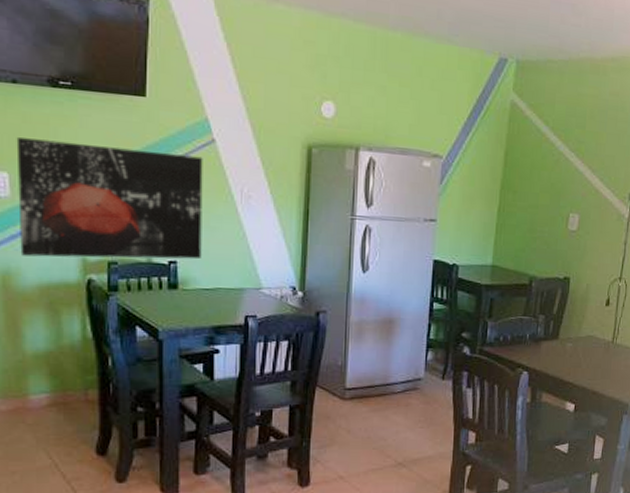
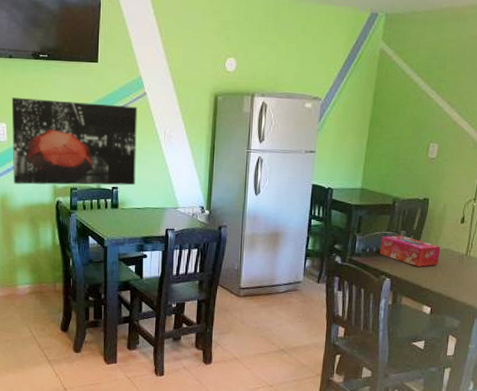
tissue box: none [515,320,584,357] -> present [379,235,441,267]

